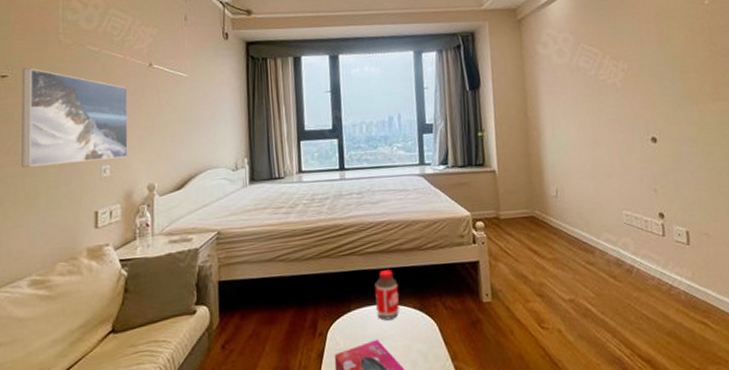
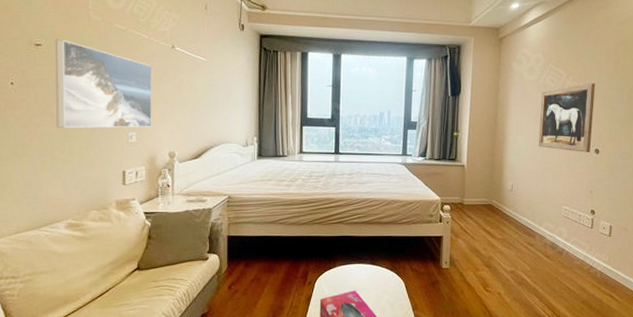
bottle: present [374,270,400,320] -> none [356,237,376,276]
wall art: none [575,60,646,143] -> present [538,83,595,152]

